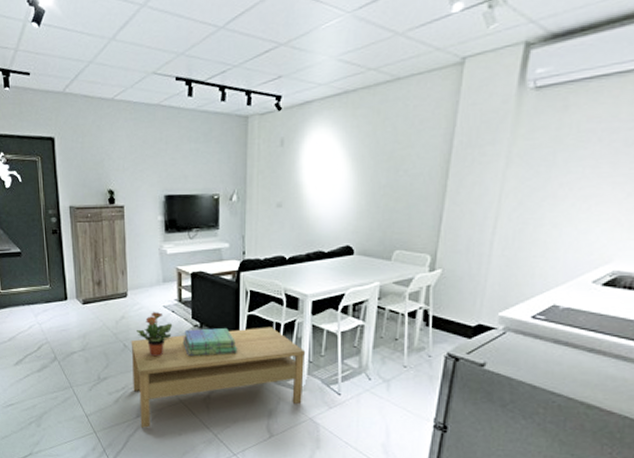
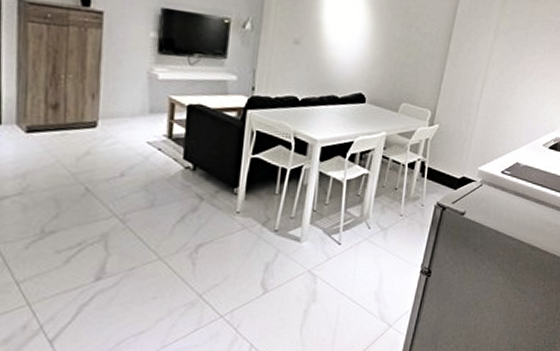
coffee table: present [131,327,306,429] -> none [94,172,310,295]
potted plant: present [137,312,173,357] -> none [106,148,158,204]
stack of books: present [182,328,237,357] -> none [168,171,236,205]

